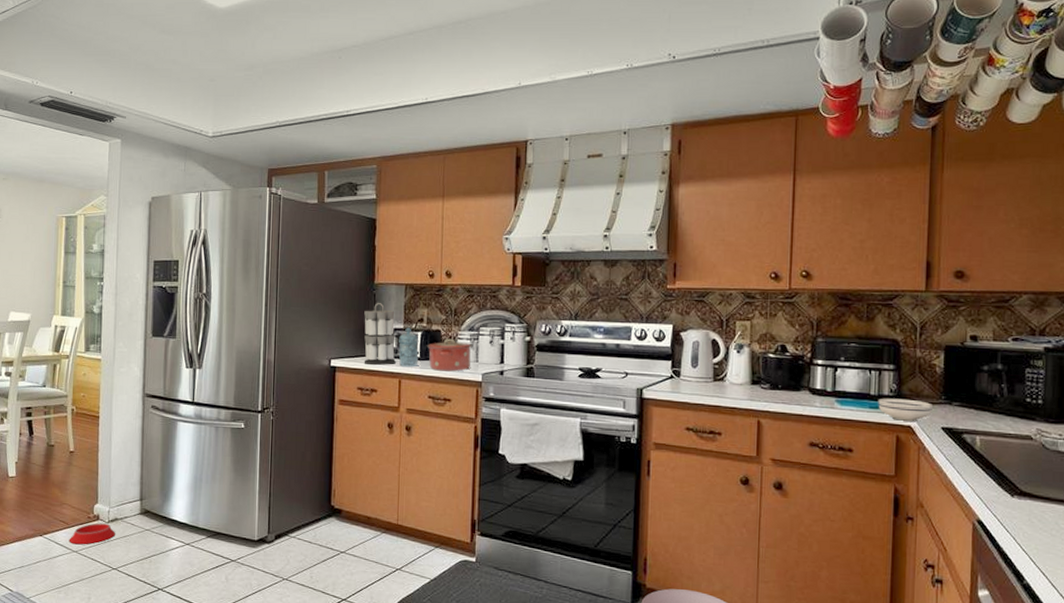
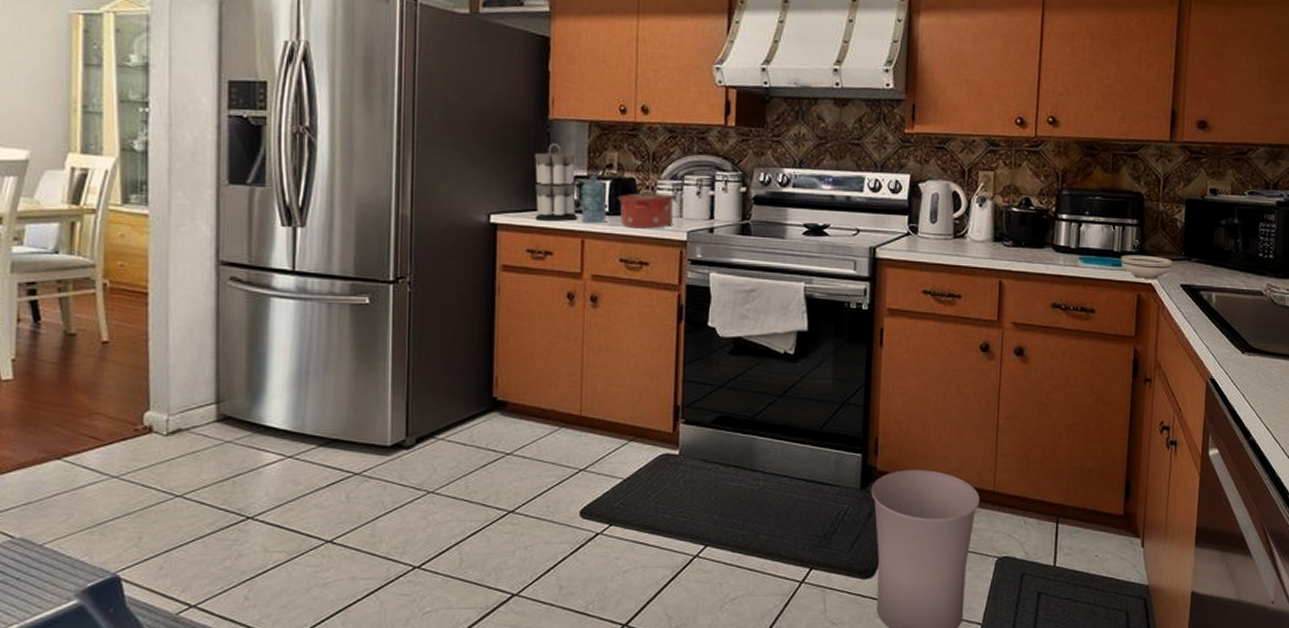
pet bowl: present [69,523,116,545] -> none [104,436,180,467]

